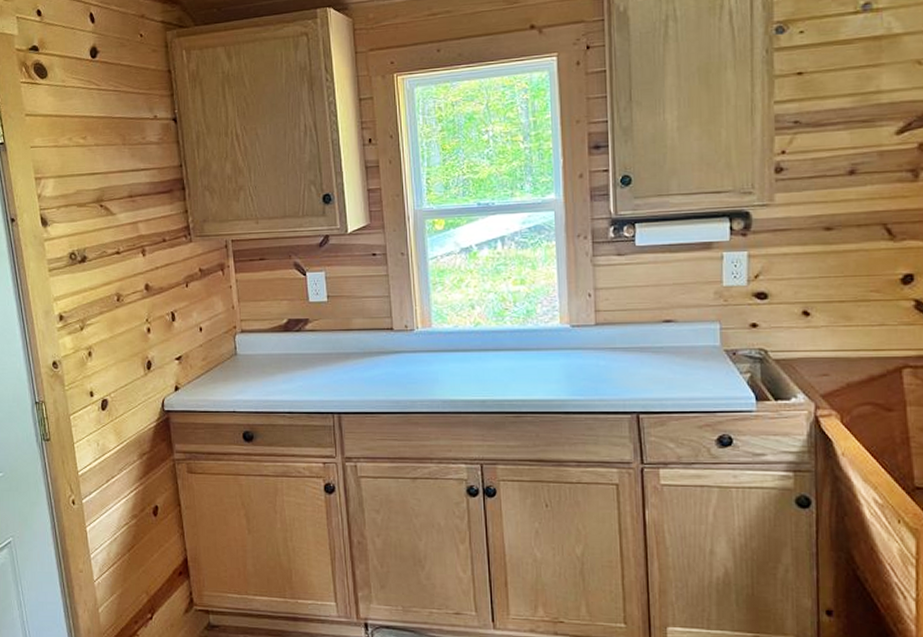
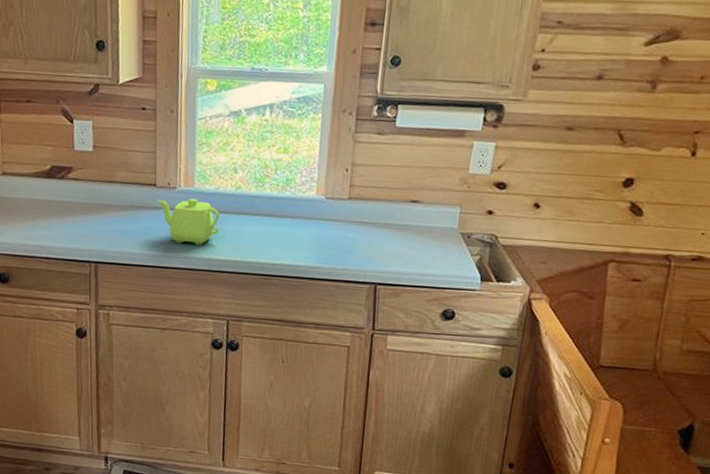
teapot: none [395,339,461,387] -> present [156,199,220,245]

